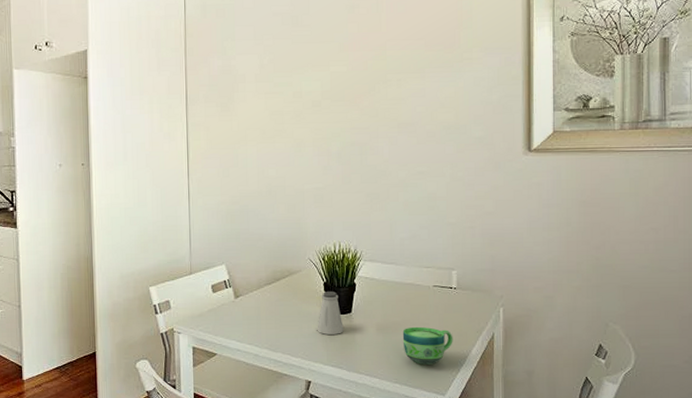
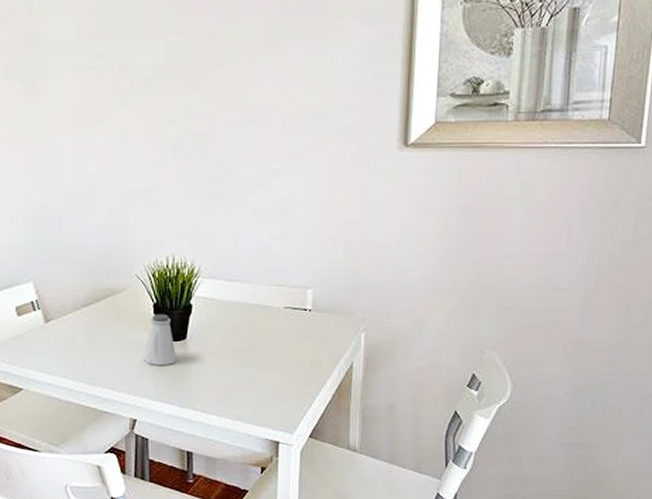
cup: present [402,326,453,365] -> none [246,355,306,399]

